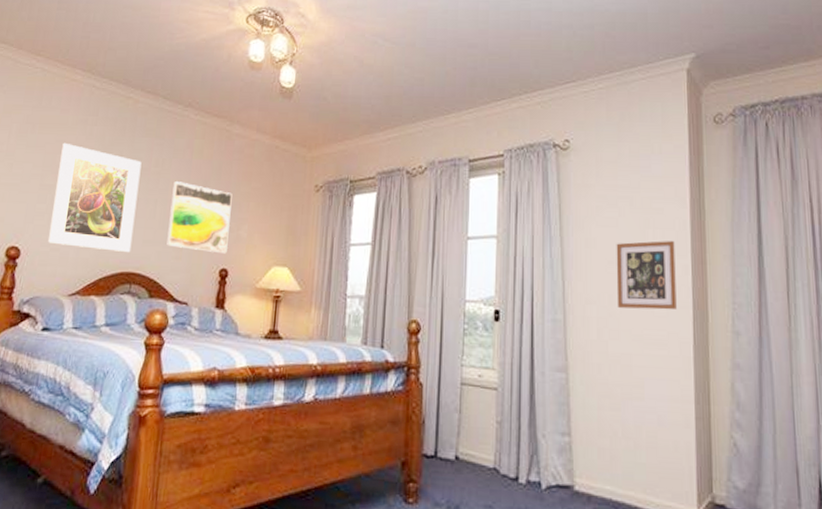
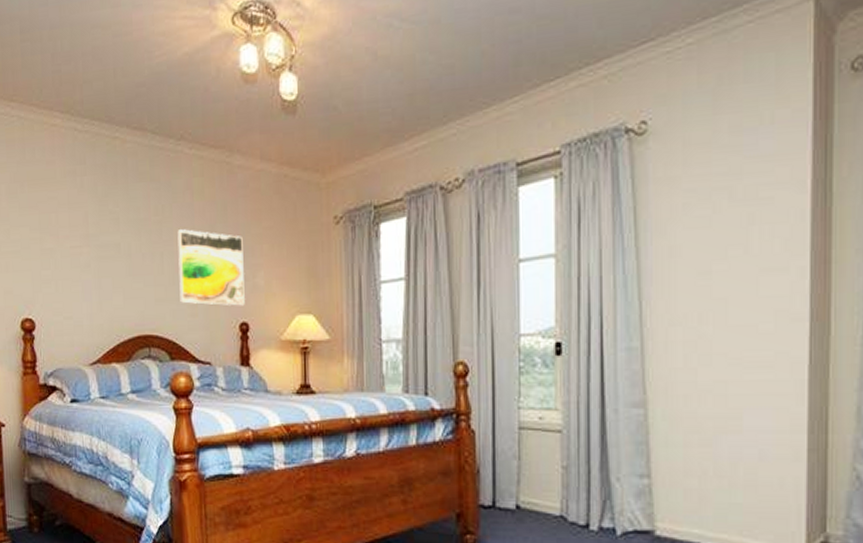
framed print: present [47,142,142,252] -> none [55,199,145,314]
picture frame: present [616,241,677,310] -> none [709,238,788,327]

